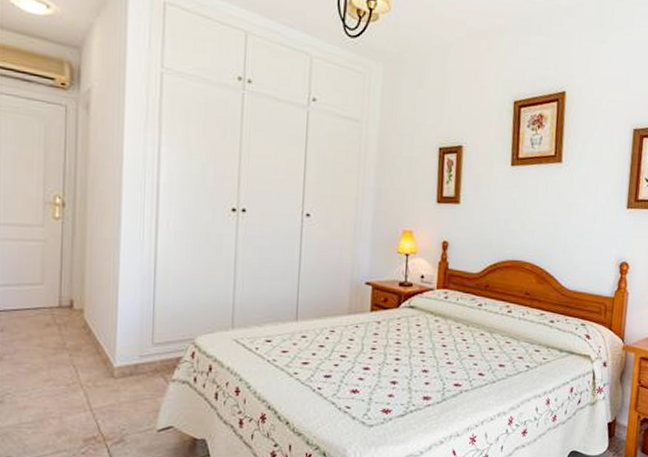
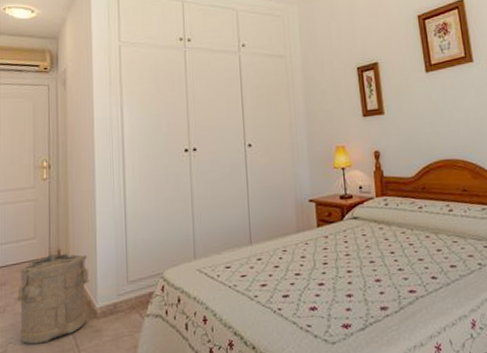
laundry hamper: none [14,304,108,398] -> present [15,253,90,344]

